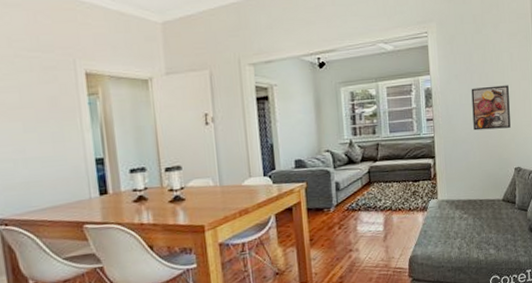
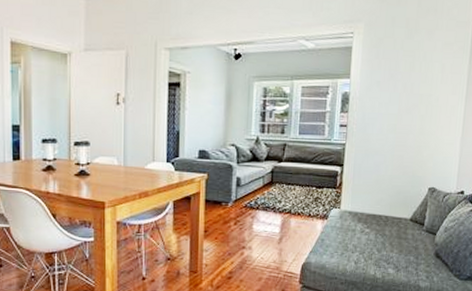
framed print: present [471,85,511,131] -> none [389,97,435,145]

